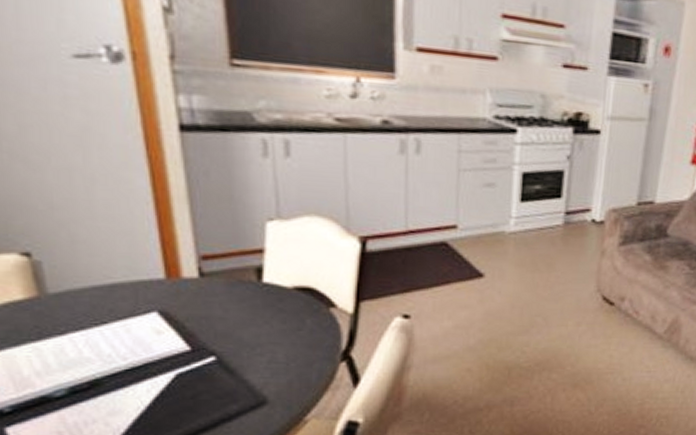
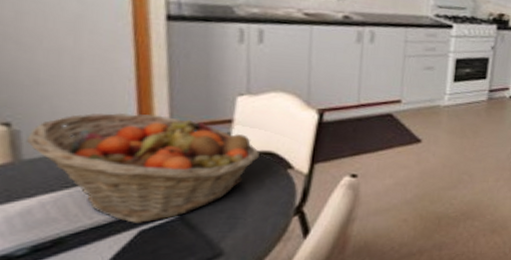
fruit basket: none [48,240,297,366] -> present [25,112,259,223]

